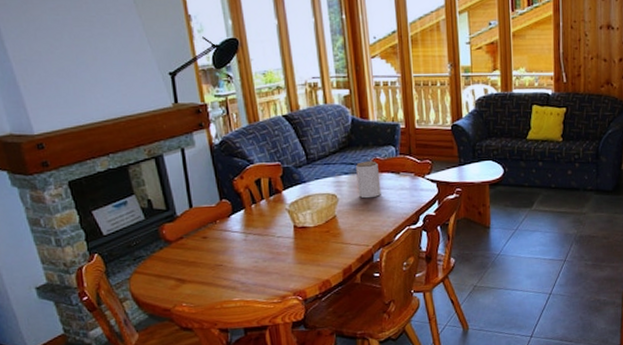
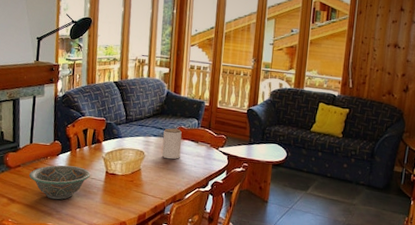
decorative bowl: none [197,226,275,271] -> present [29,165,91,200]

